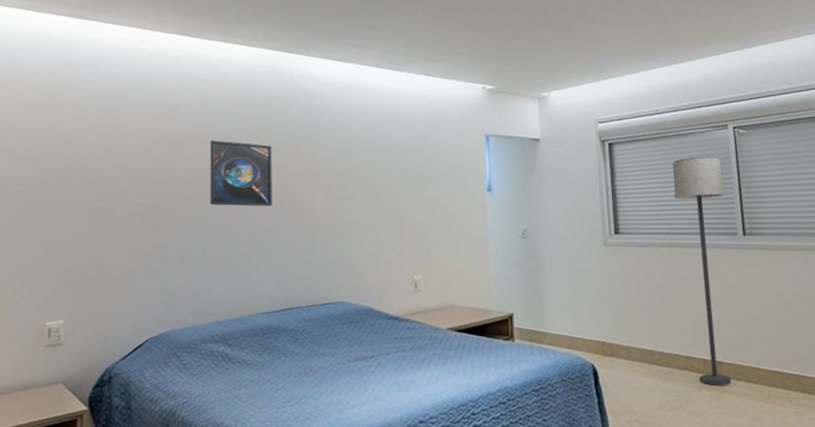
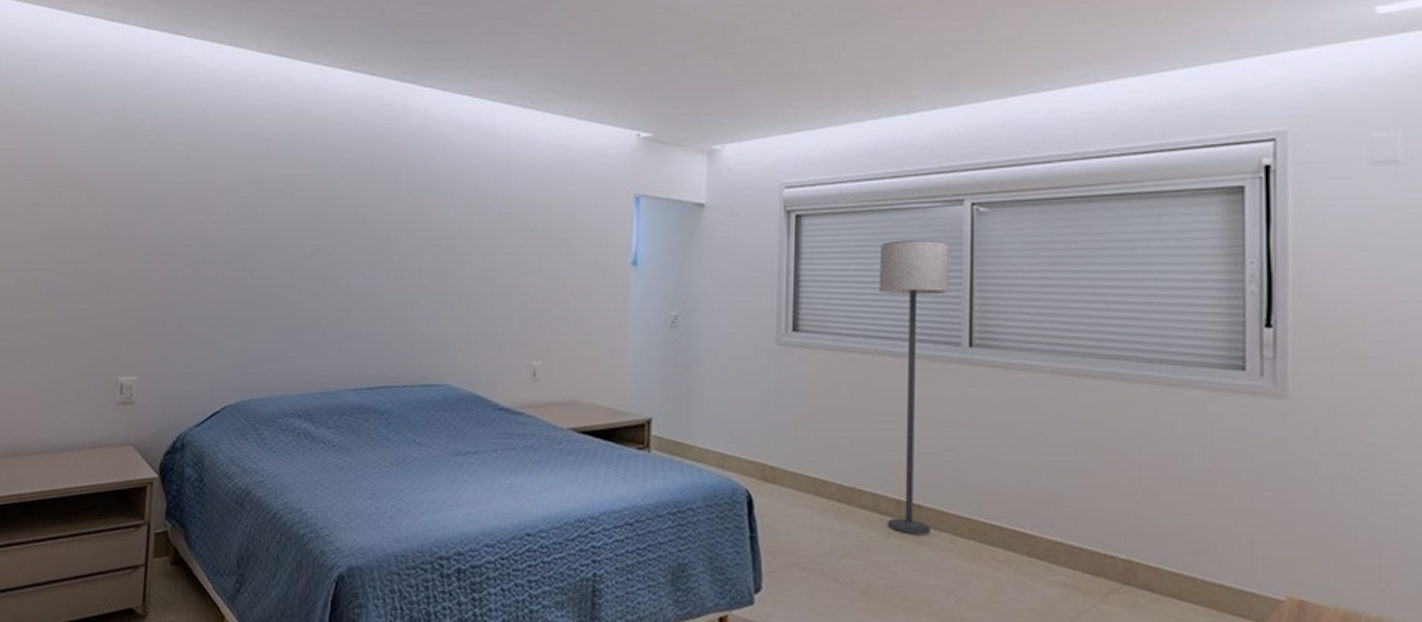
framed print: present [210,140,272,207] -> none [300,183,375,266]

